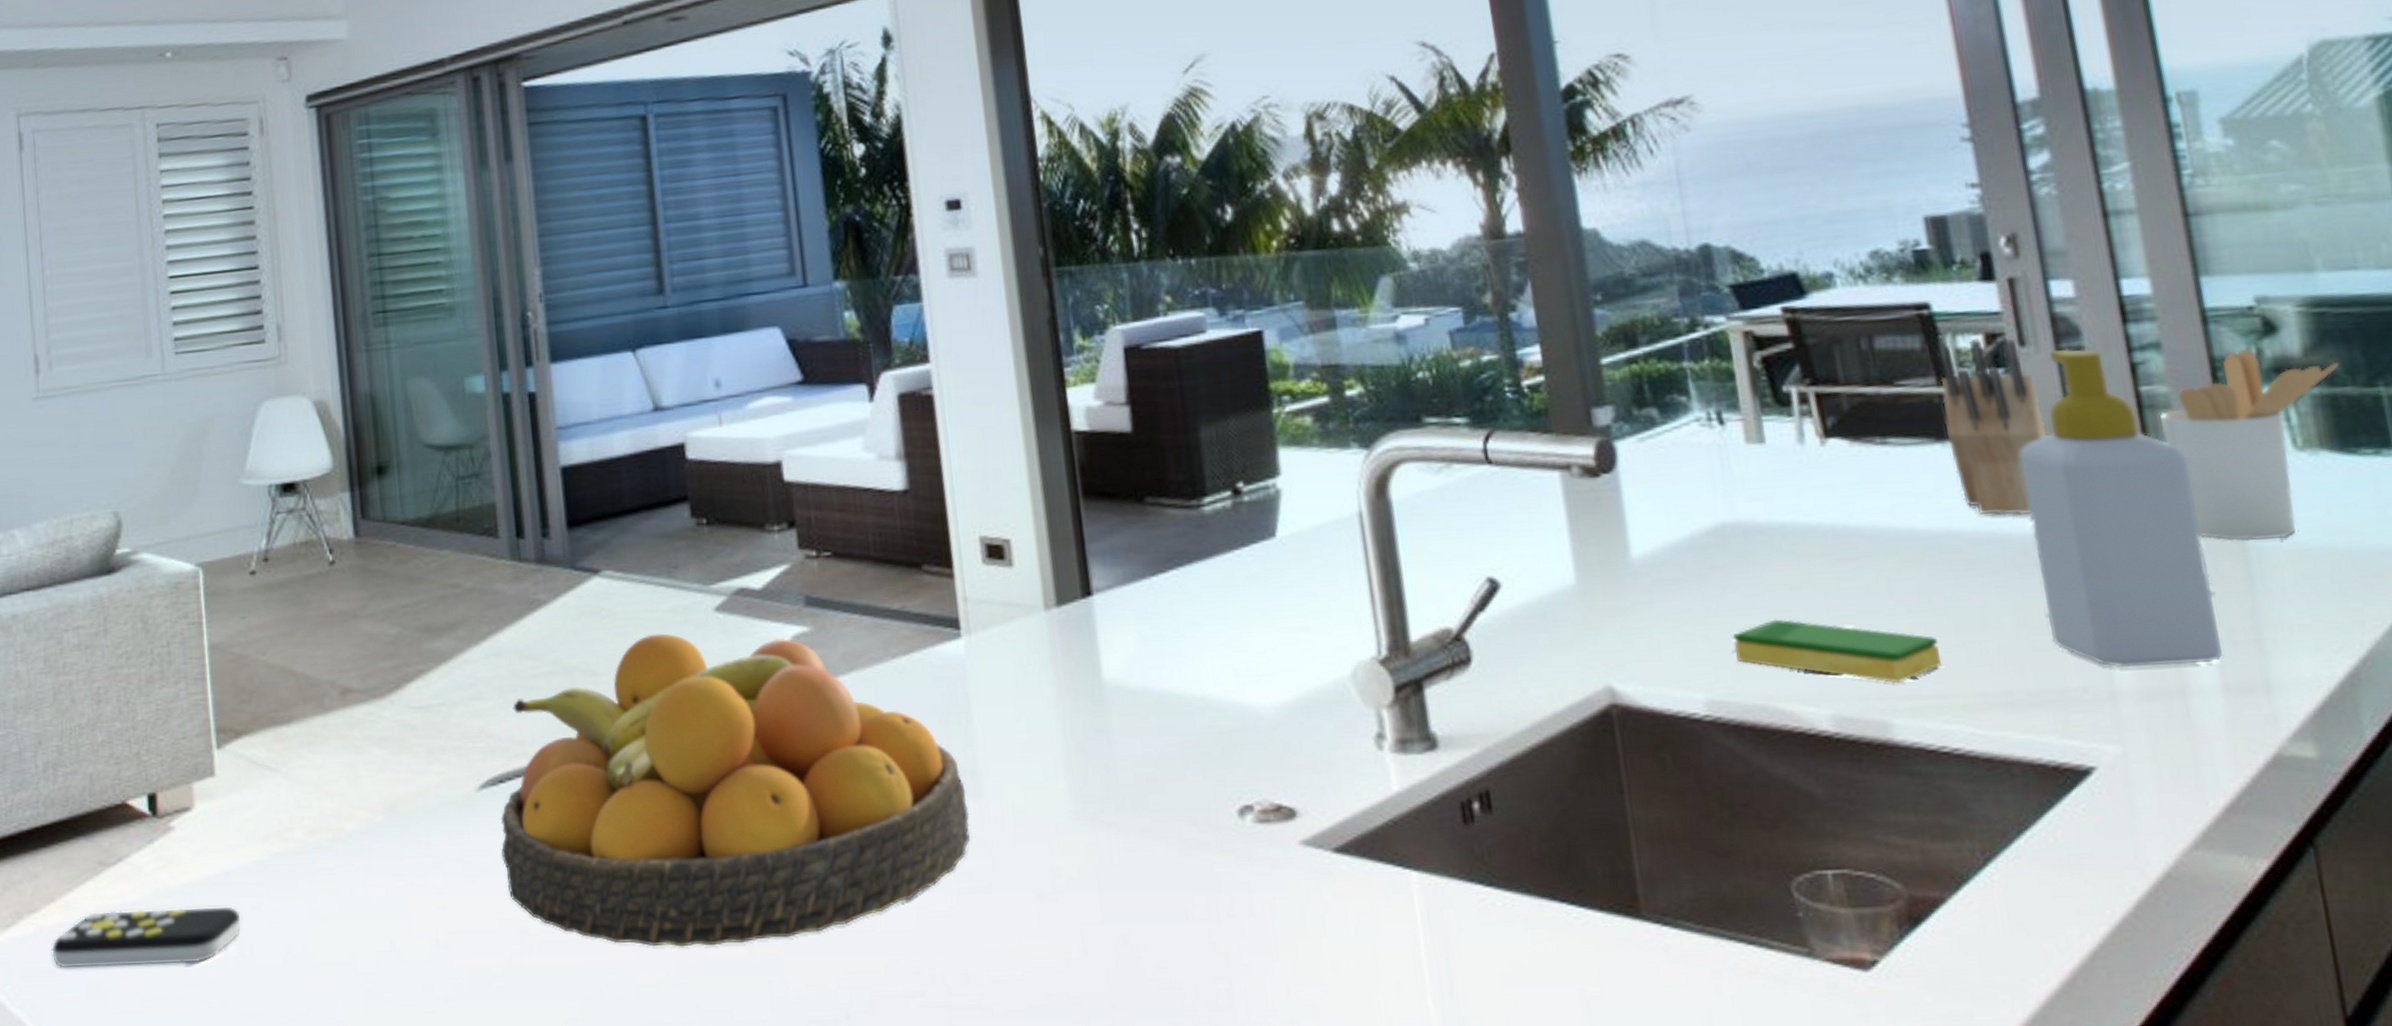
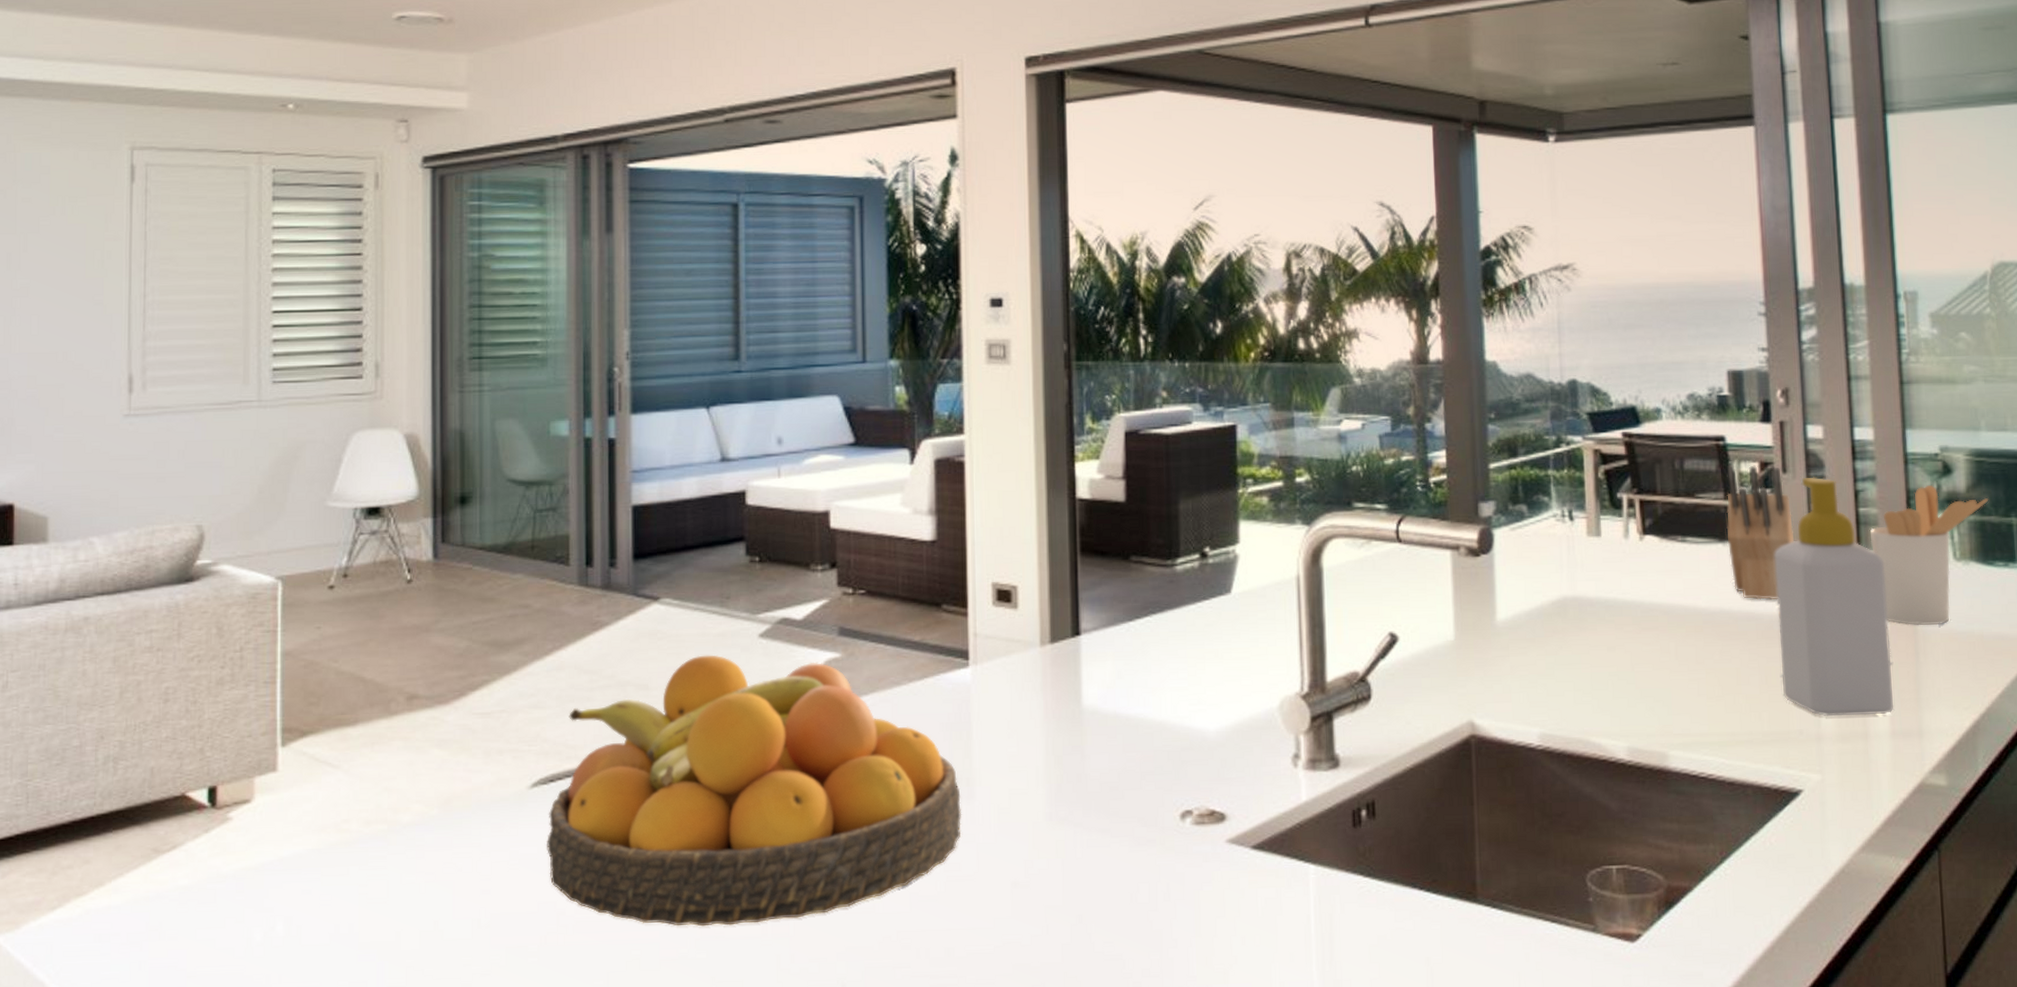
remote control: present [51,906,242,969] -> none [96,890,292,949]
dish sponge: present [1733,619,1942,683] -> none [1564,672,1707,724]

